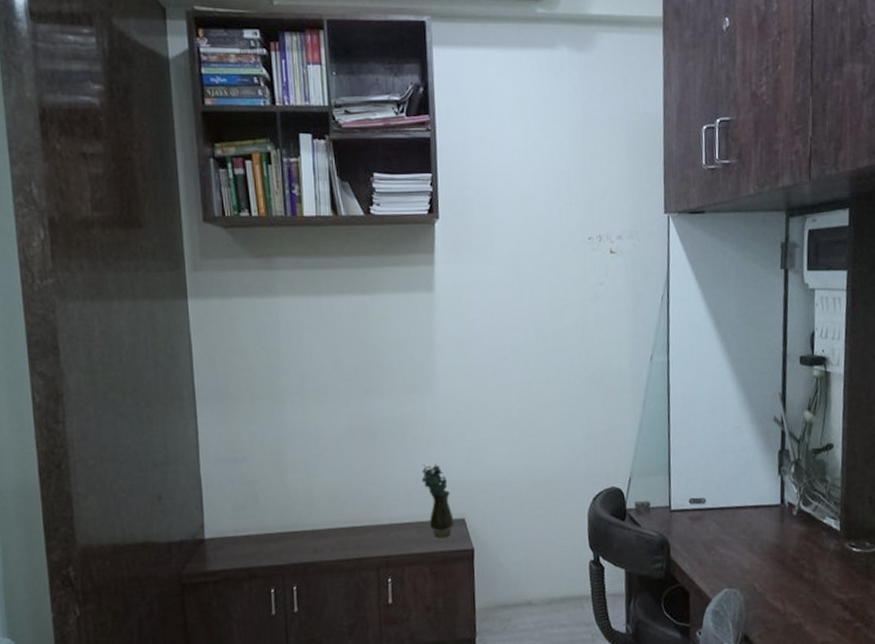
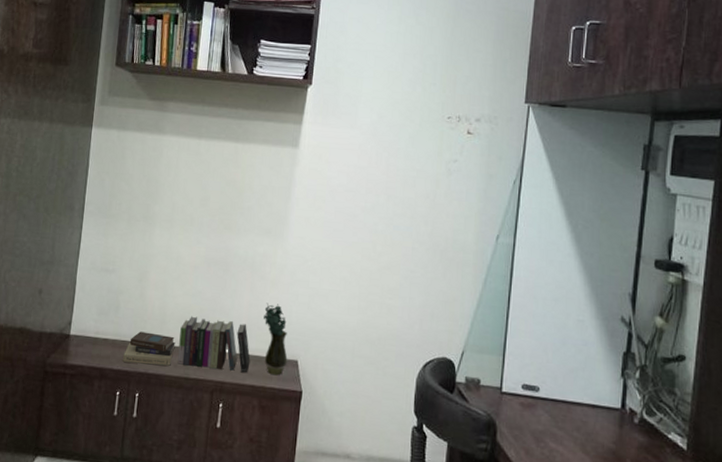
books: none [271,518,330,556] -> present [123,331,176,366]
books: none [332,489,415,547] -> present [177,316,251,373]

